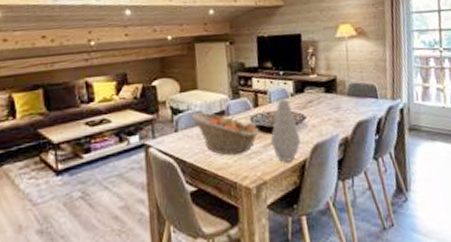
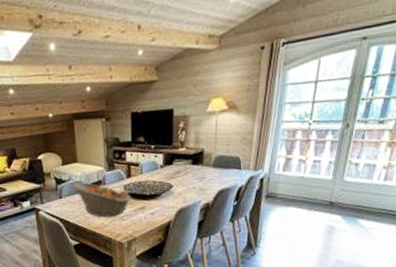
vase: present [270,100,302,162] -> none [140,171,168,223]

